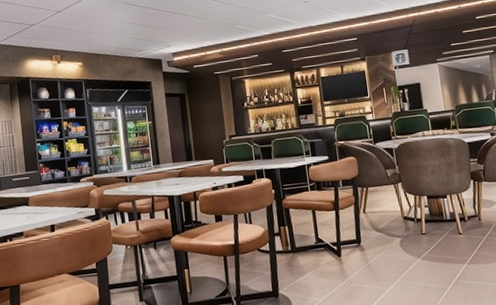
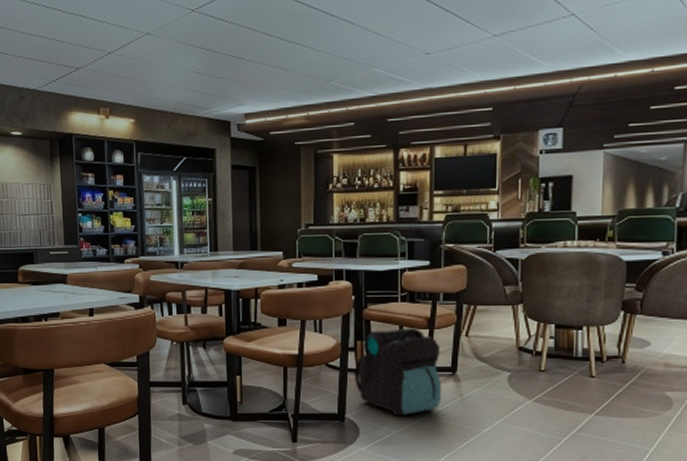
backpack: none [281,211,353,287] -> present [354,328,442,416]

